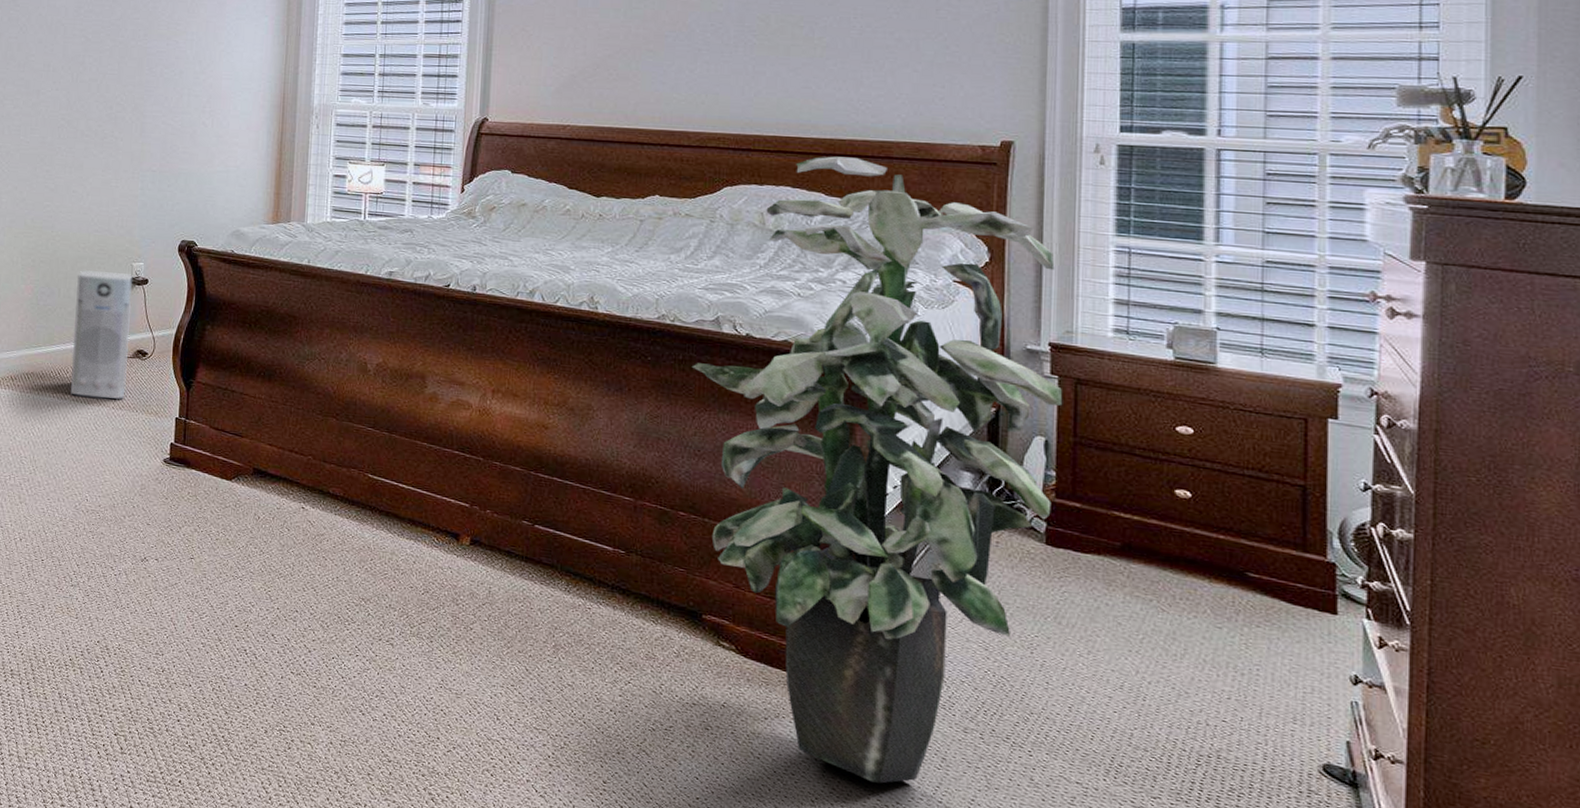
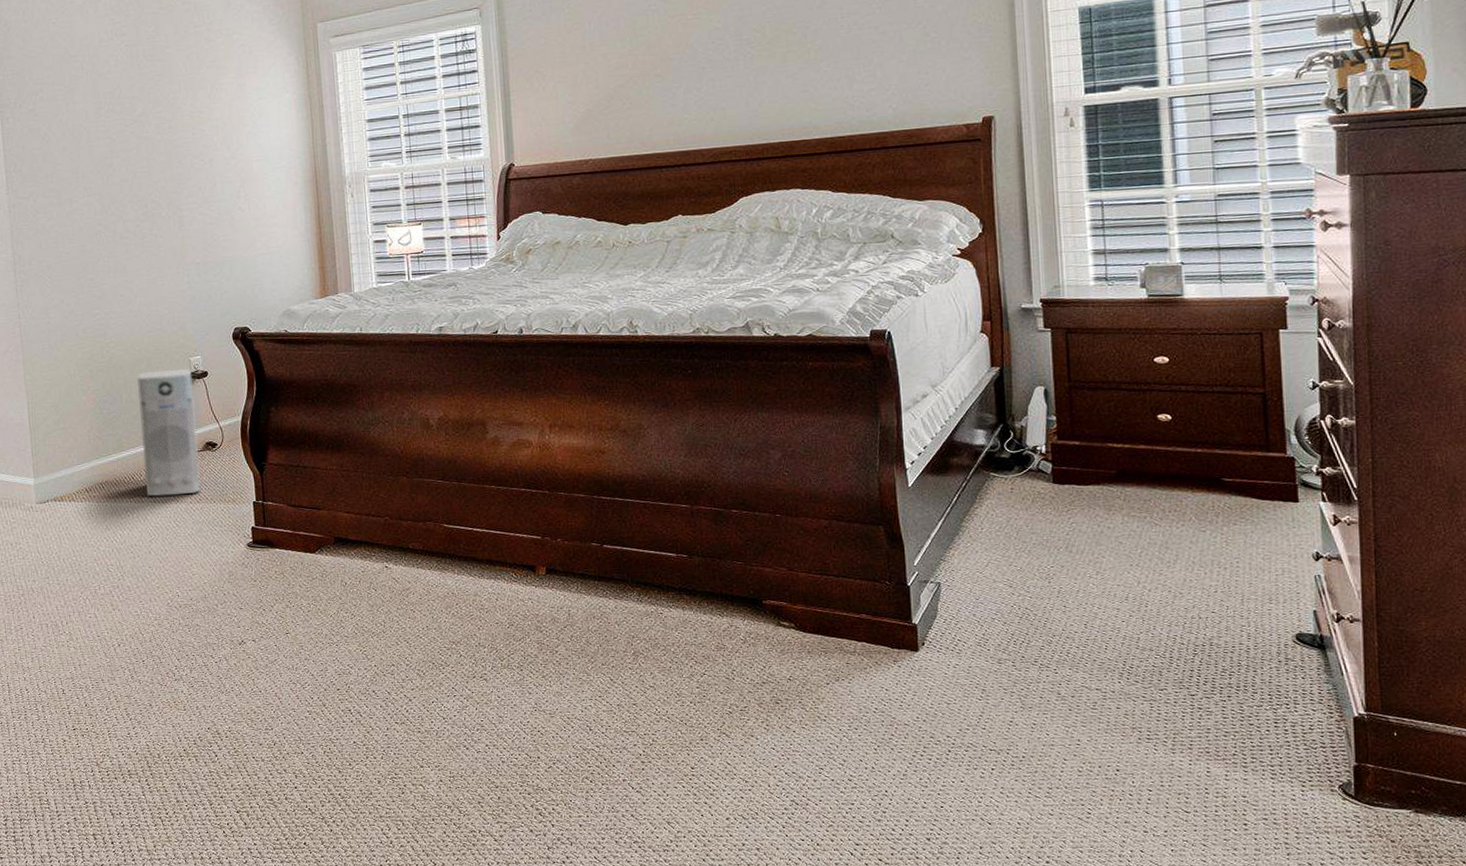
indoor plant: present [691,156,1063,784] -> none [728,152,1057,723]

